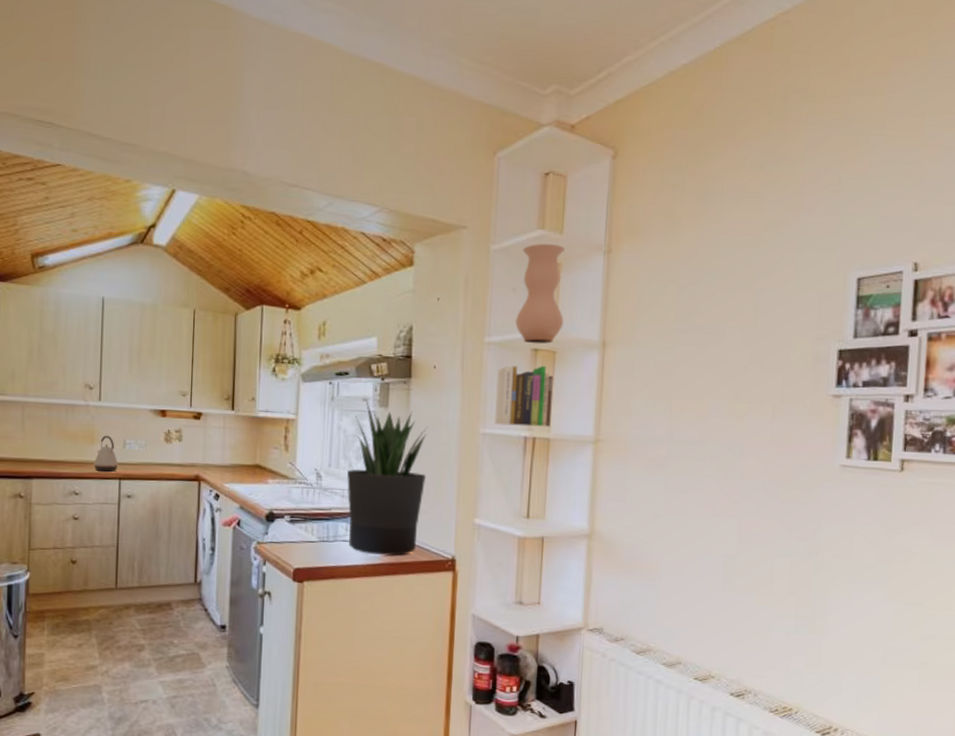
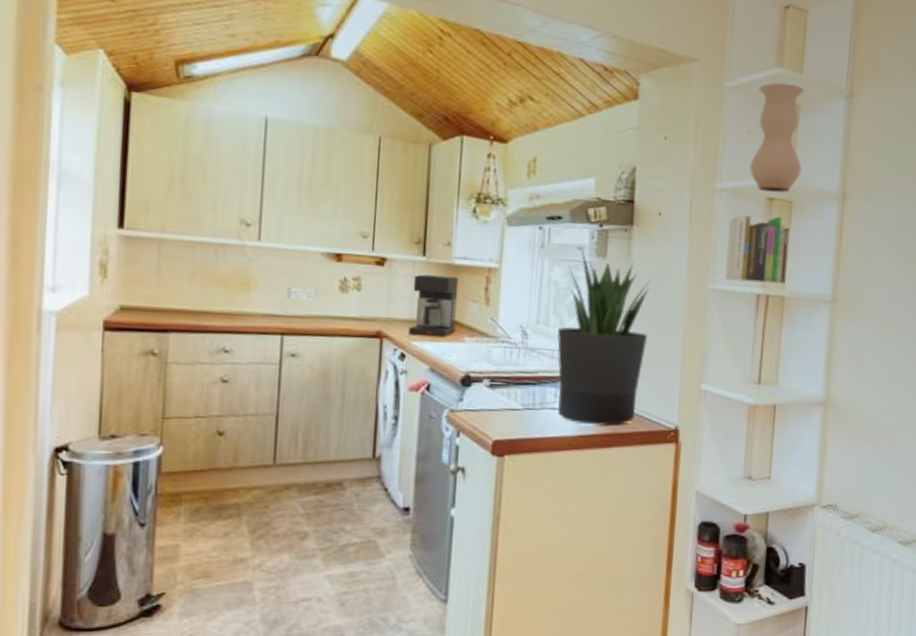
kettle: present [93,435,119,472] -> none [249,281,282,325]
coffee maker: none [221,426,262,480] -> present [408,274,459,338]

